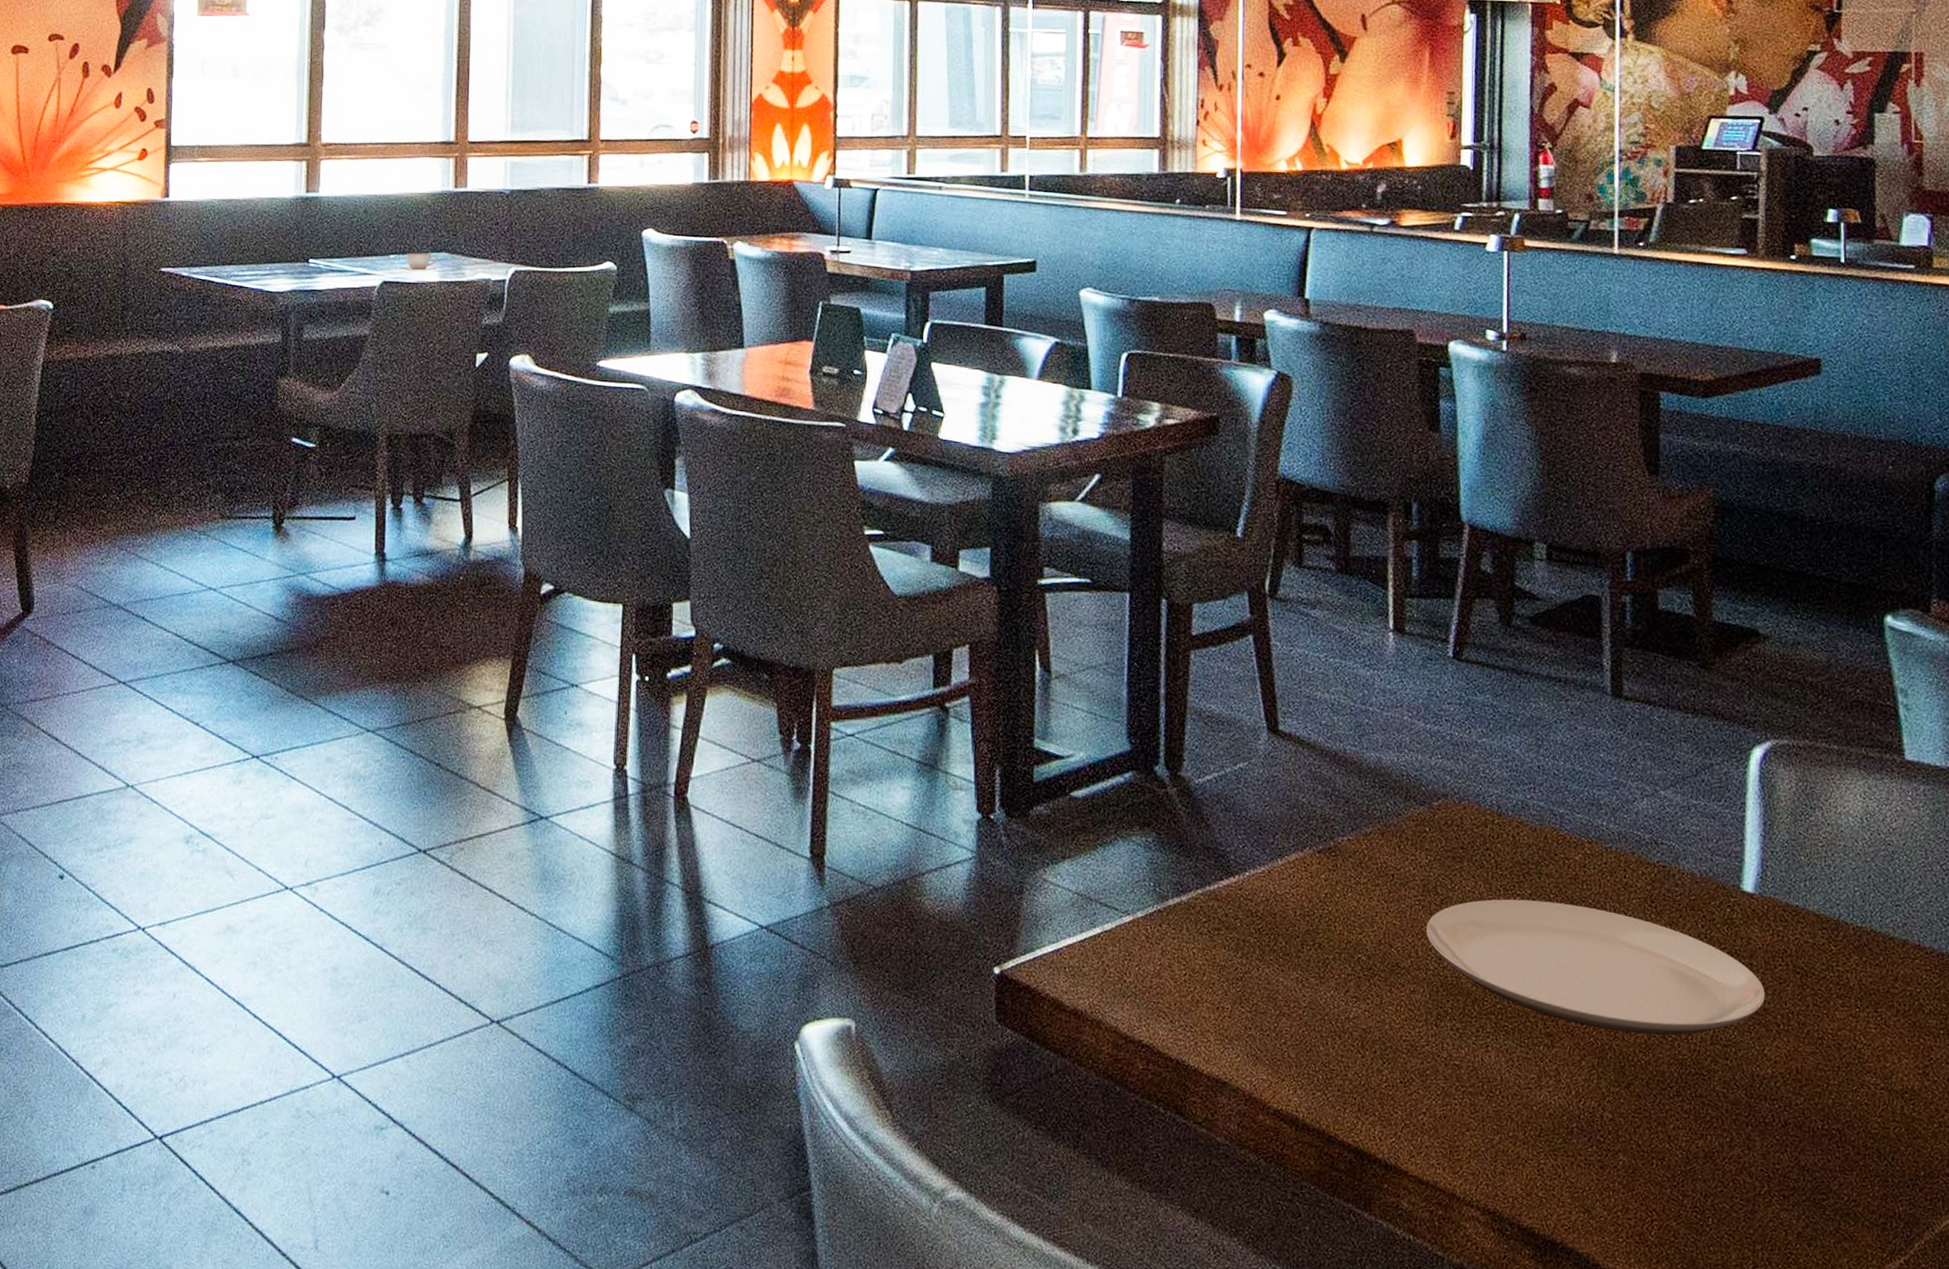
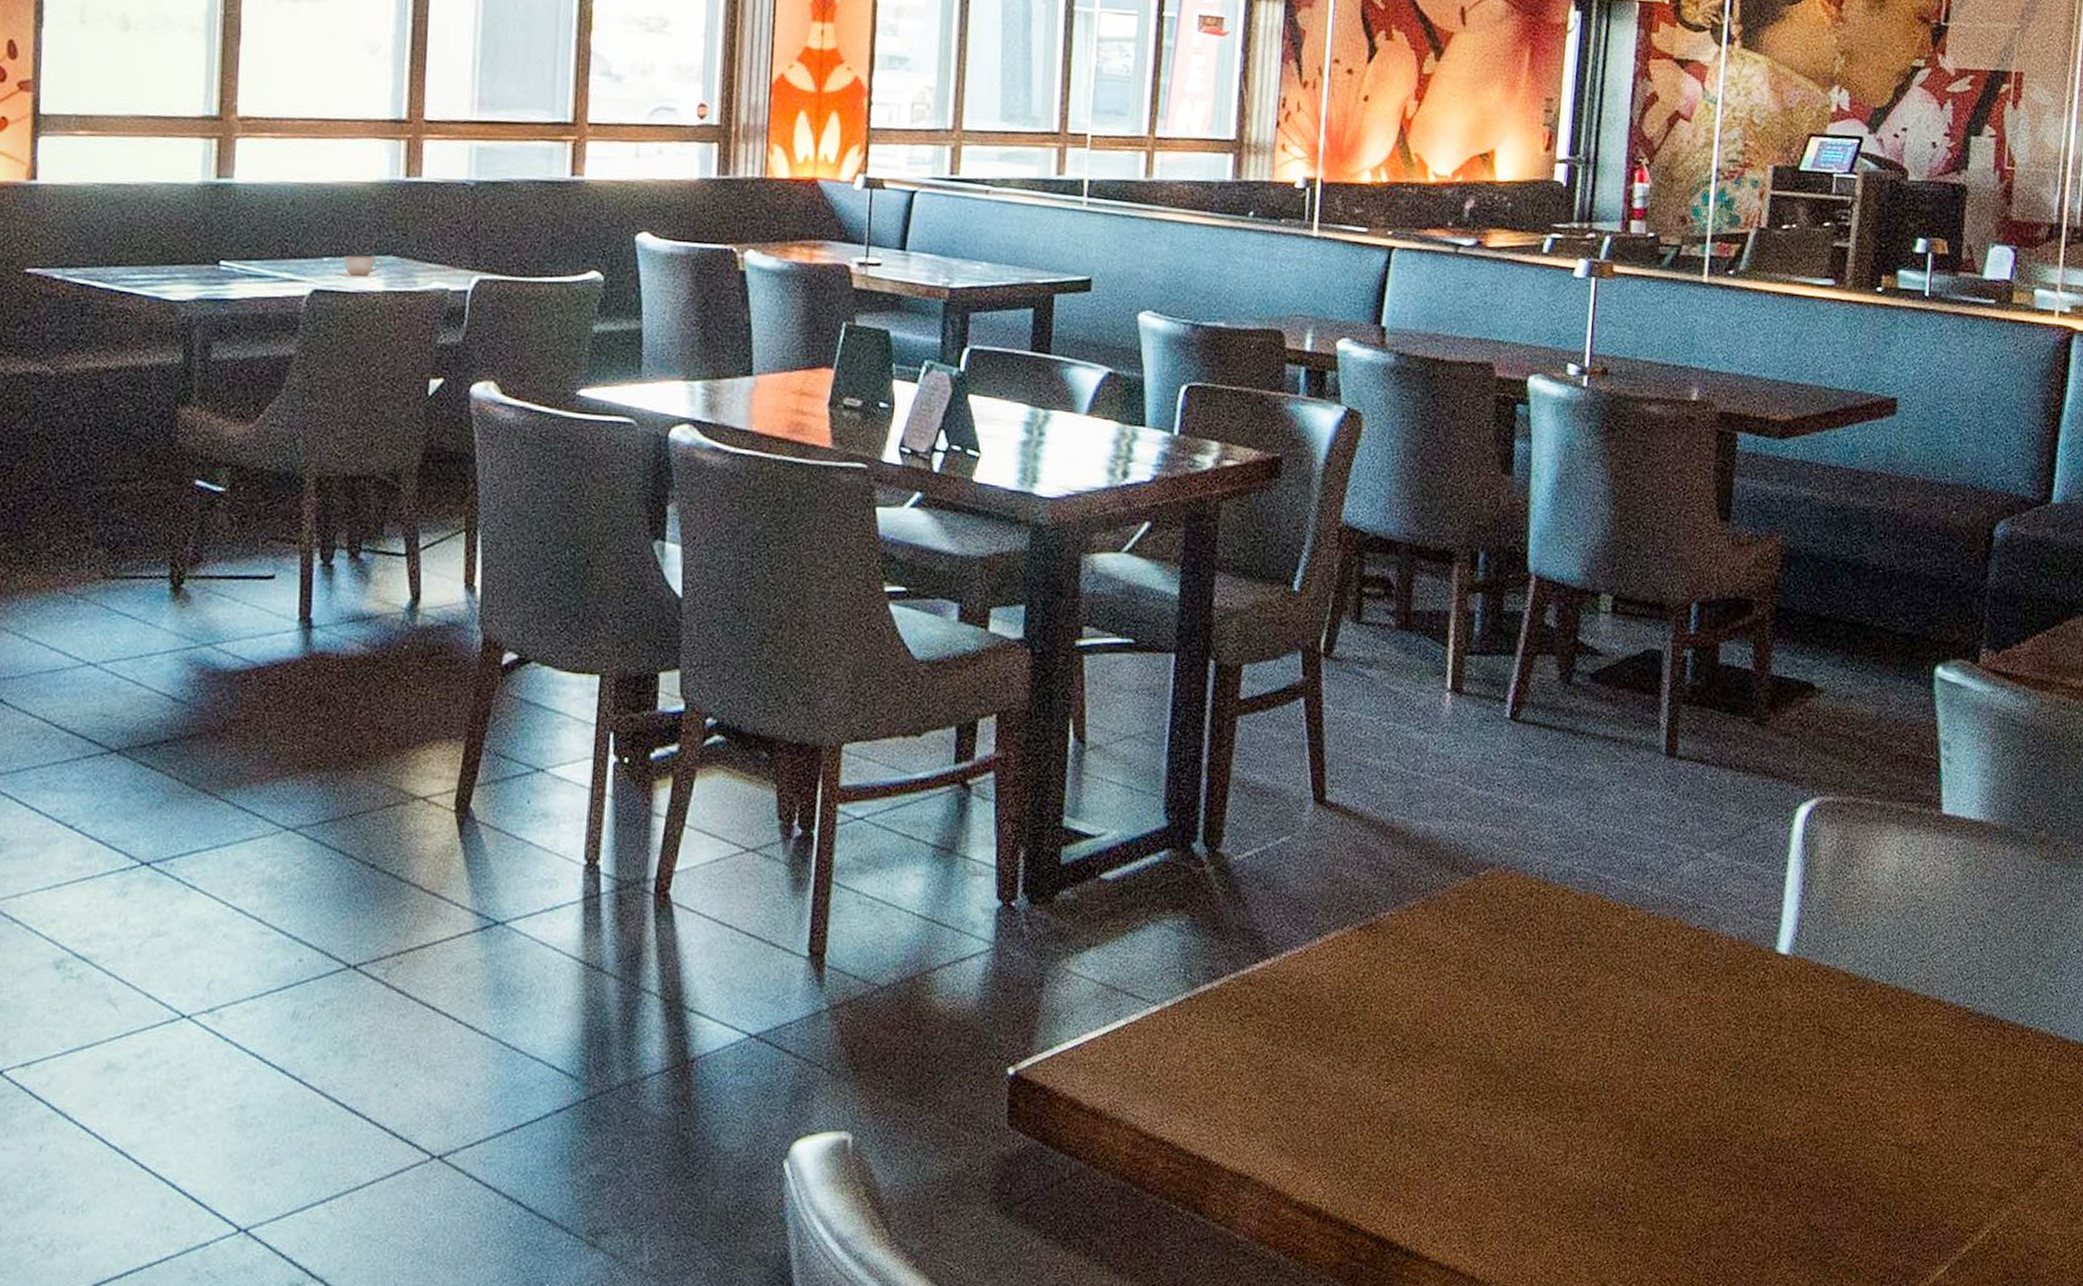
plate: present [1426,899,1766,1035] -> none [1463,970,1791,1103]

